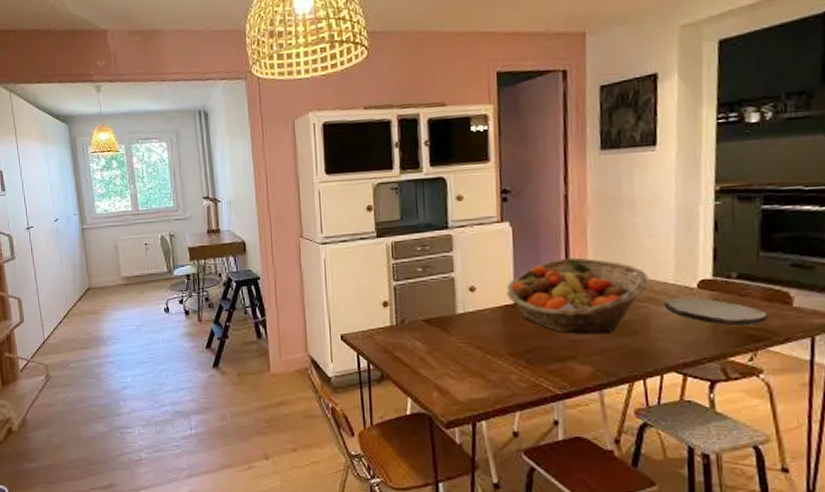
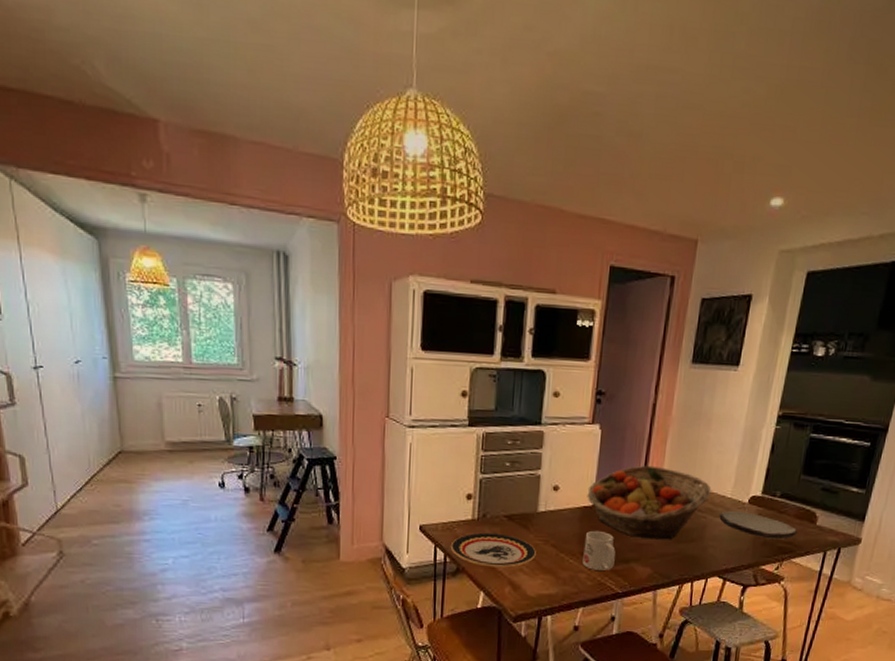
plate: none [372,338,461,373] -> present [450,532,536,568]
mug: none [511,329,548,372] -> present [582,530,616,572]

